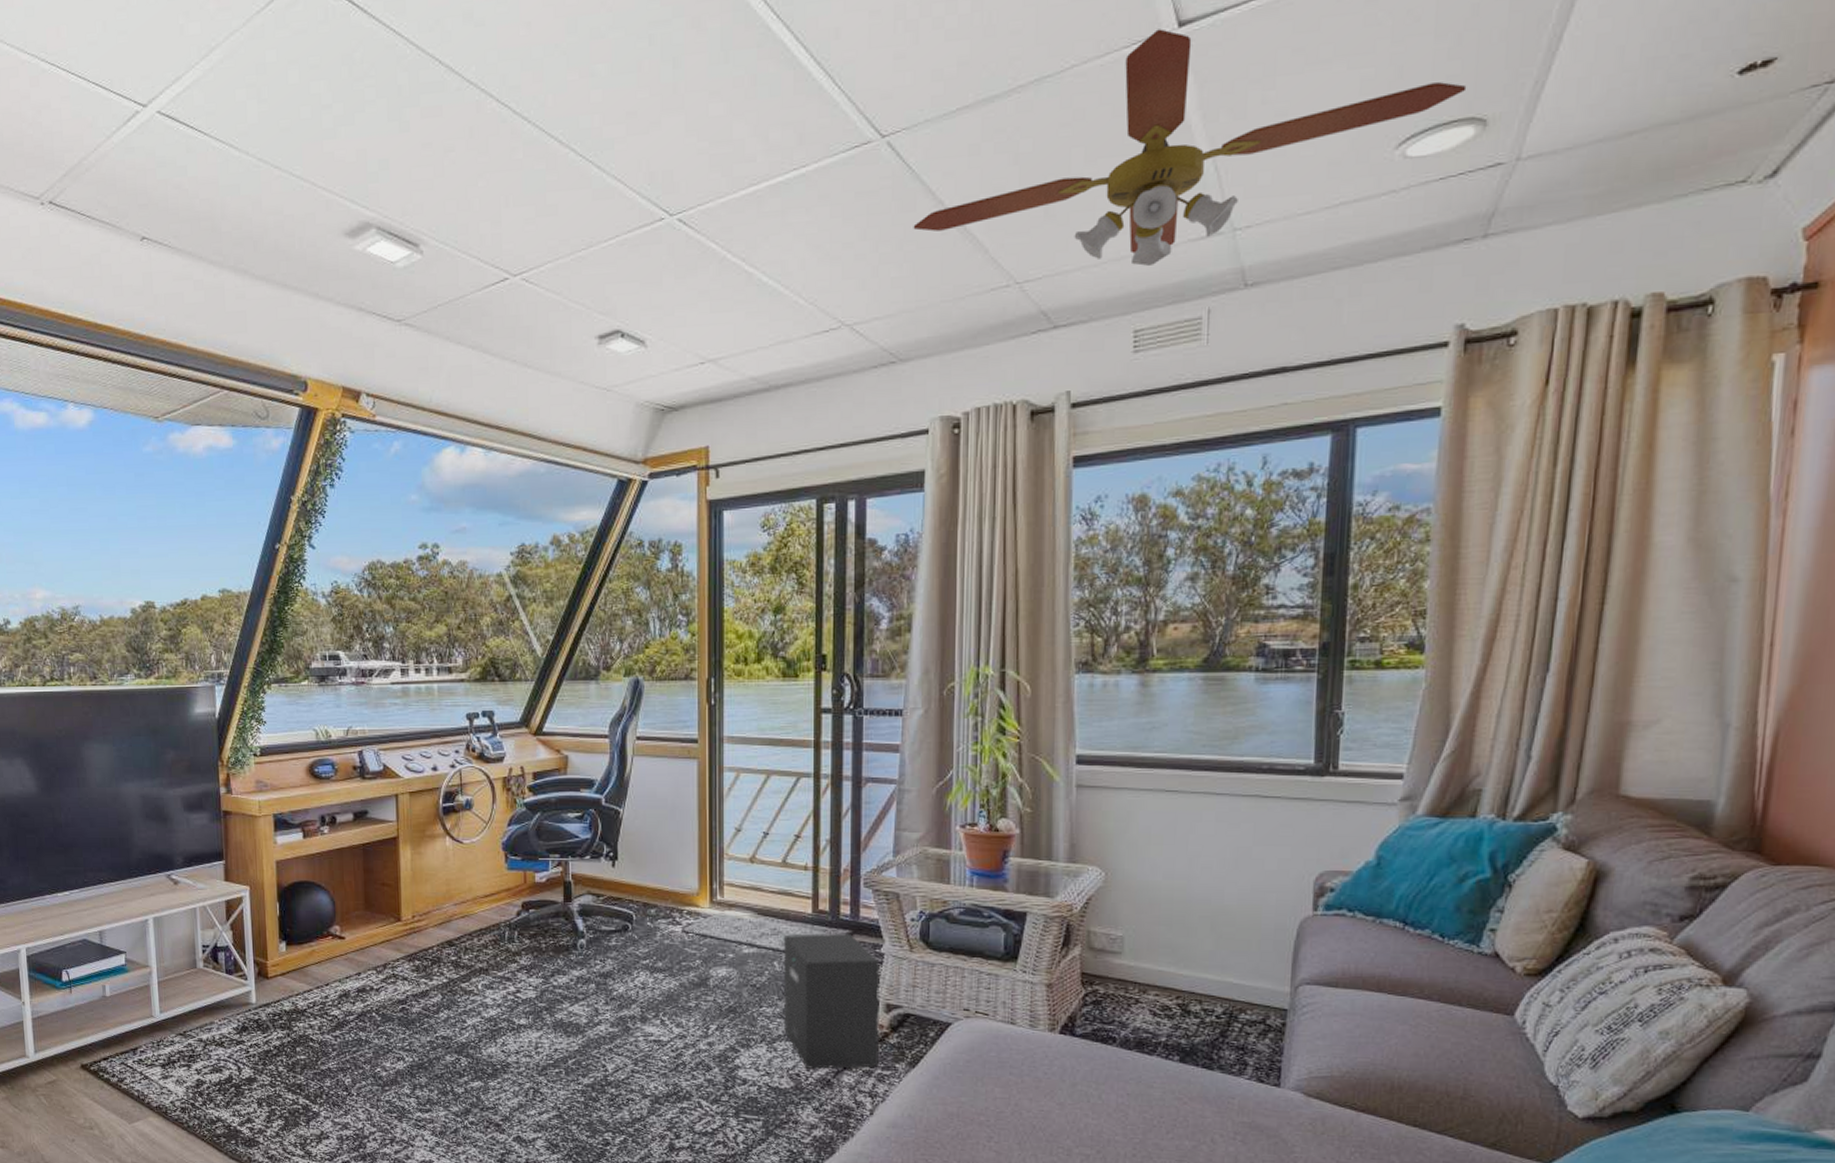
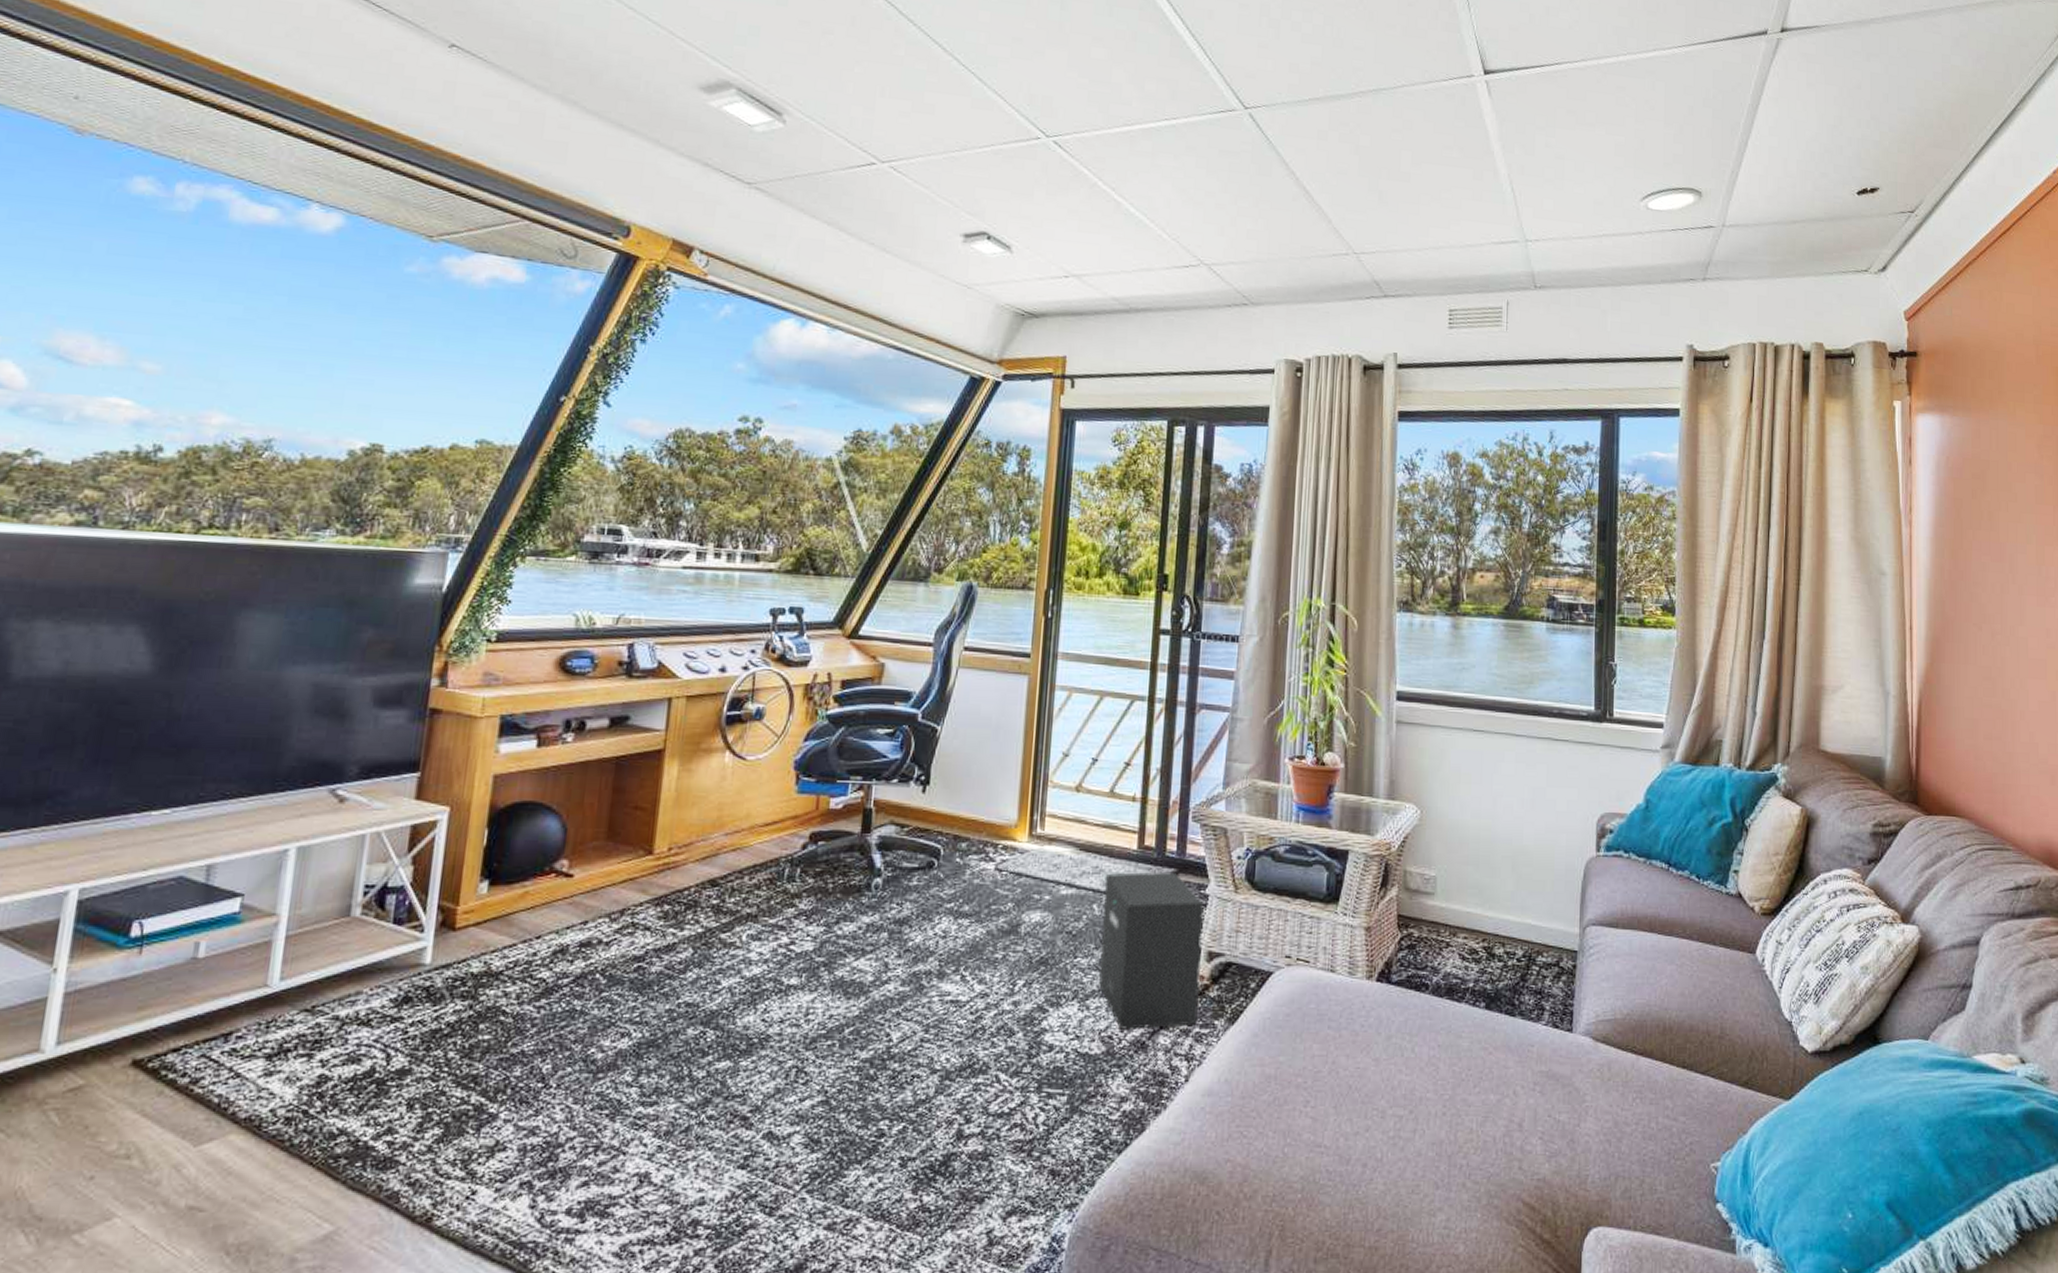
ceiling fan: present [913,29,1467,267] -> none [1268,72,1687,259]

